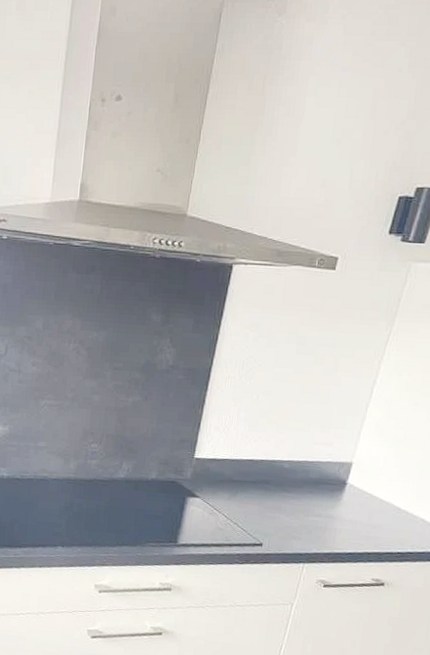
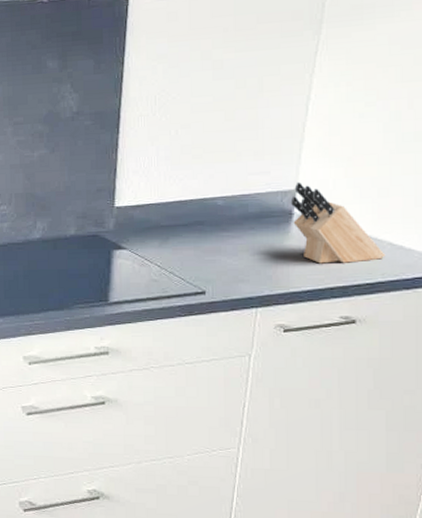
knife block: none [345,456,417,533] -> present [291,182,386,264]

